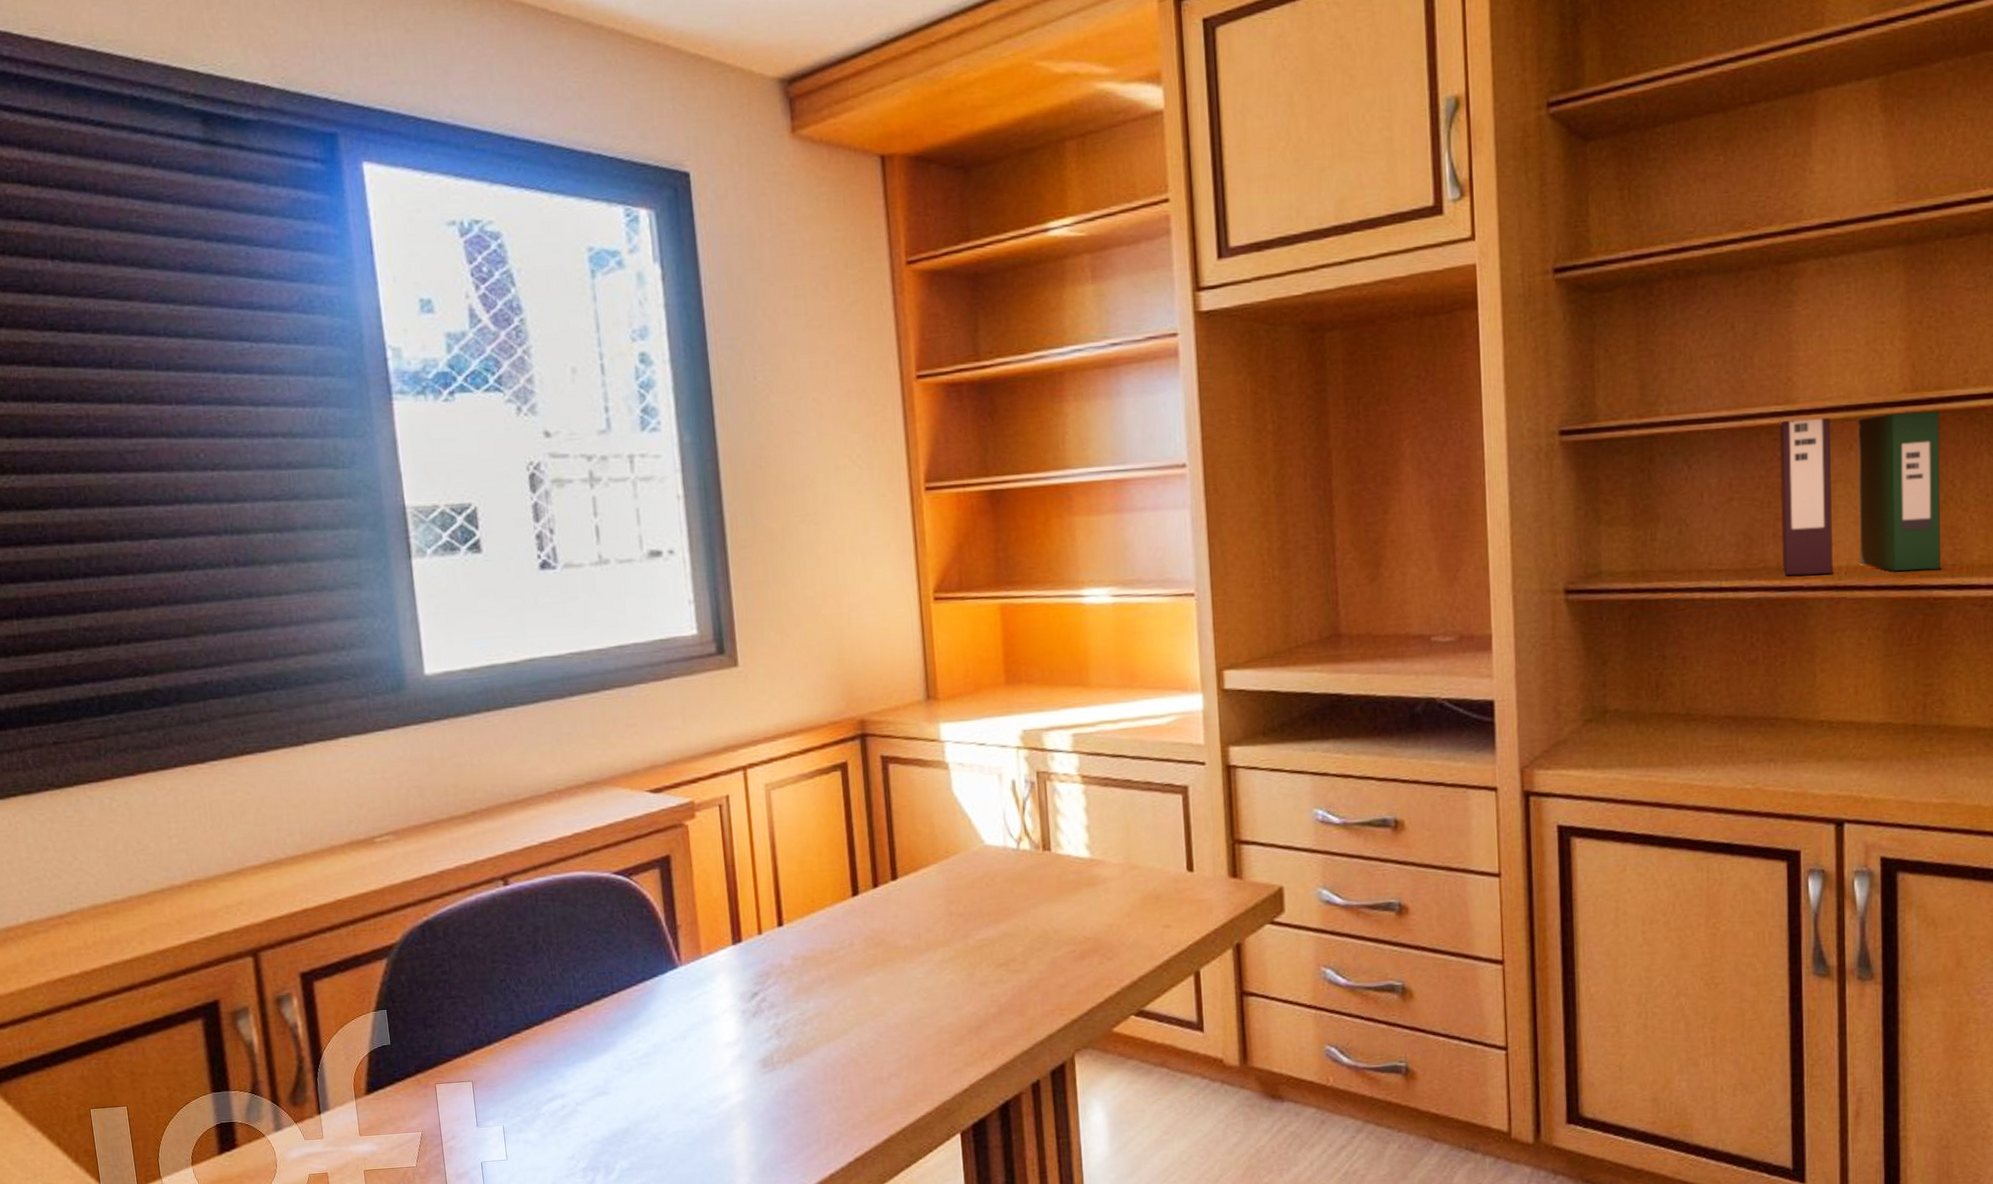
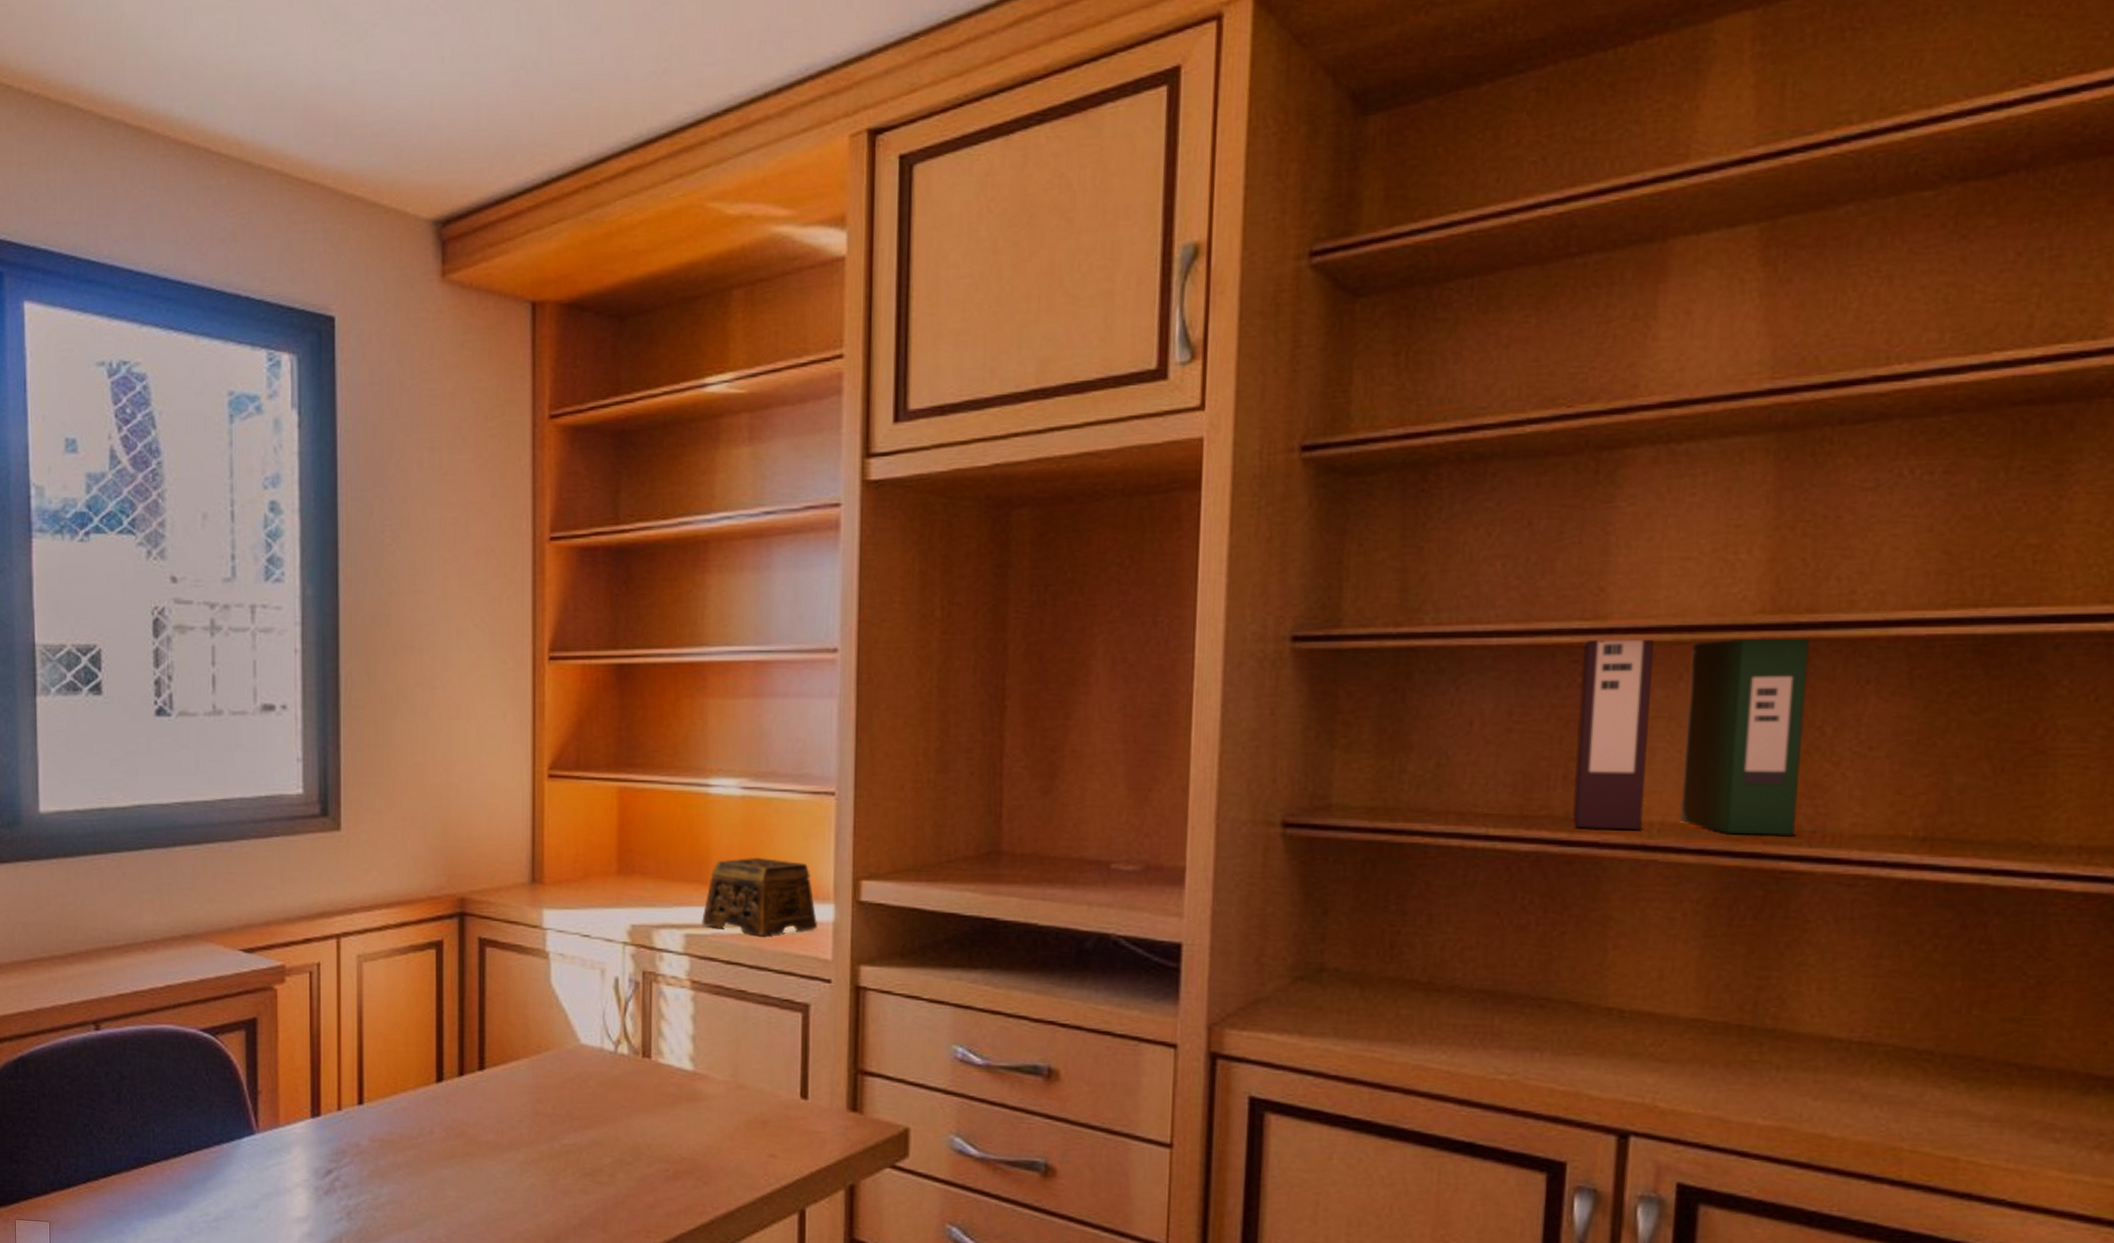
decorative box: none [1086,657,1189,729] -> present [702,858,817,937]

